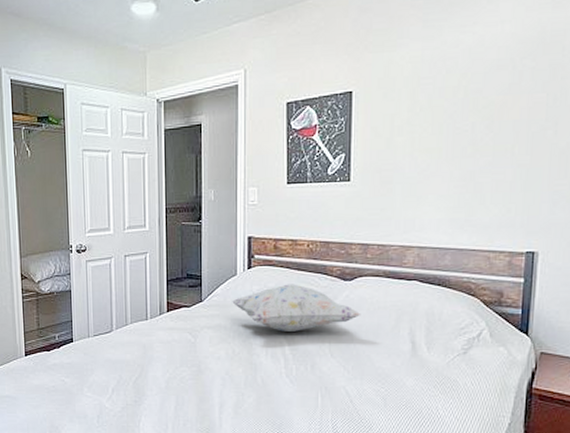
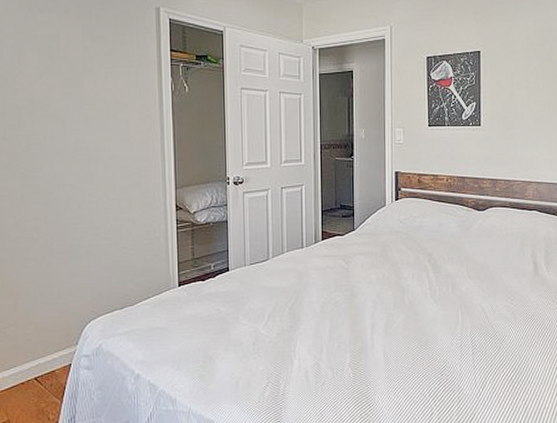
decorative pillow: present [232,284,361,332] -> none [382,214,493,256]

